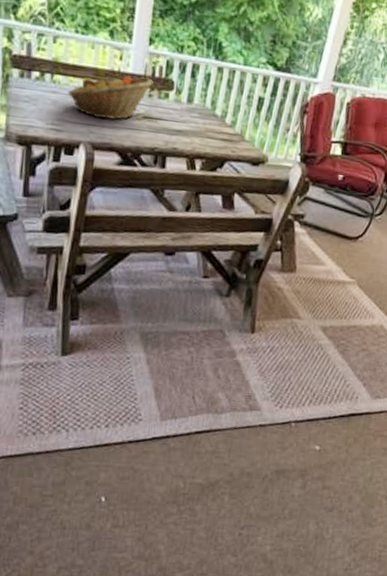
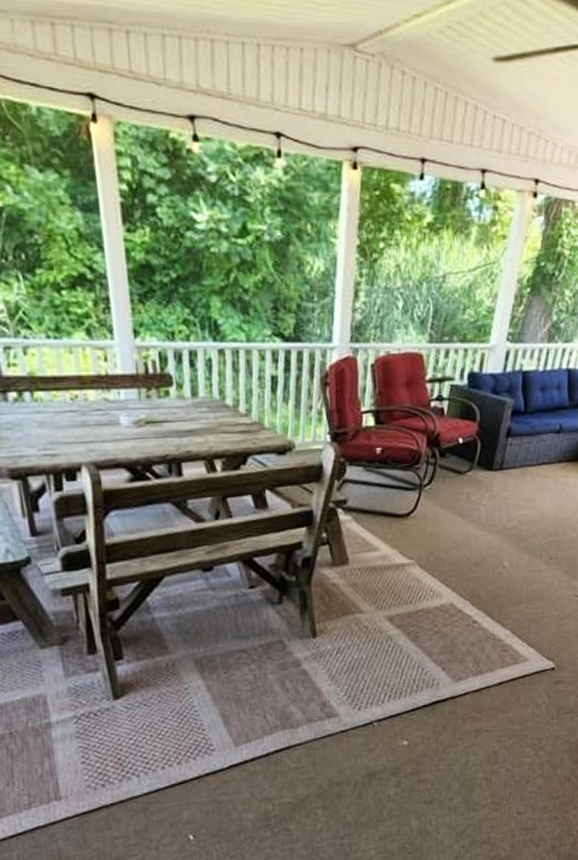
fruit basket: present [67,75,153,120] -> none [53,376,149,434]

